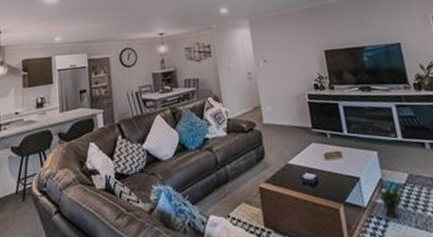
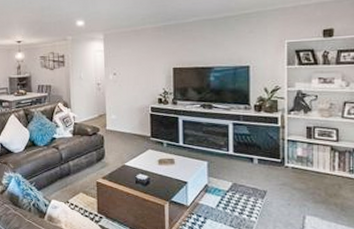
potted plant: present [376,182,407,219] -> none [200,188,229,218]

